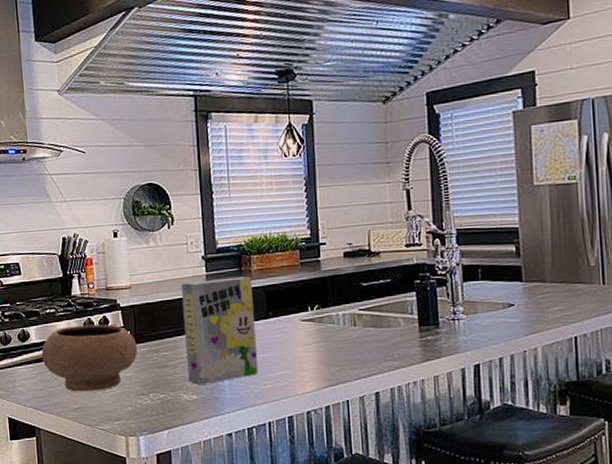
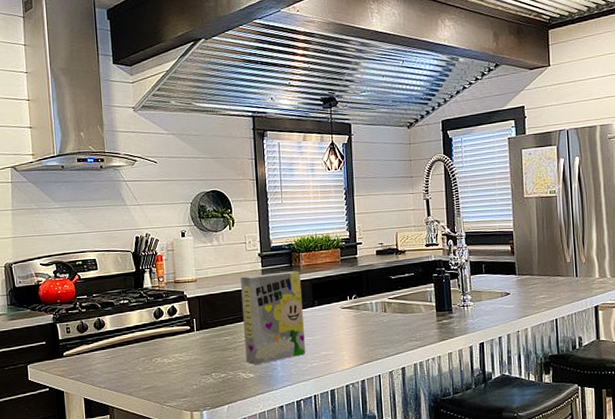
bowl: present [41,324,138,392] -> none [115,313,202,374]

